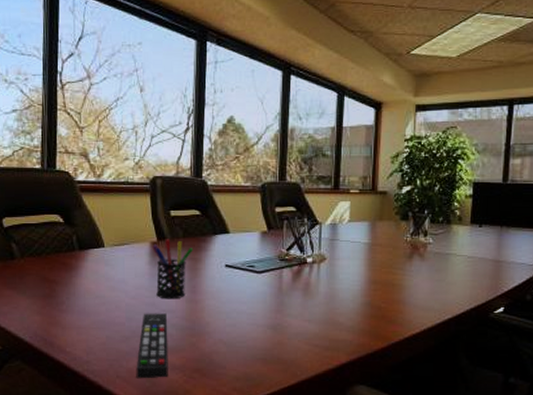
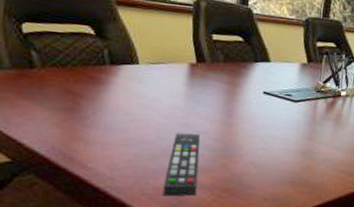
pen holder: present [152,239,194,299] -> none [190,61,233,122]

